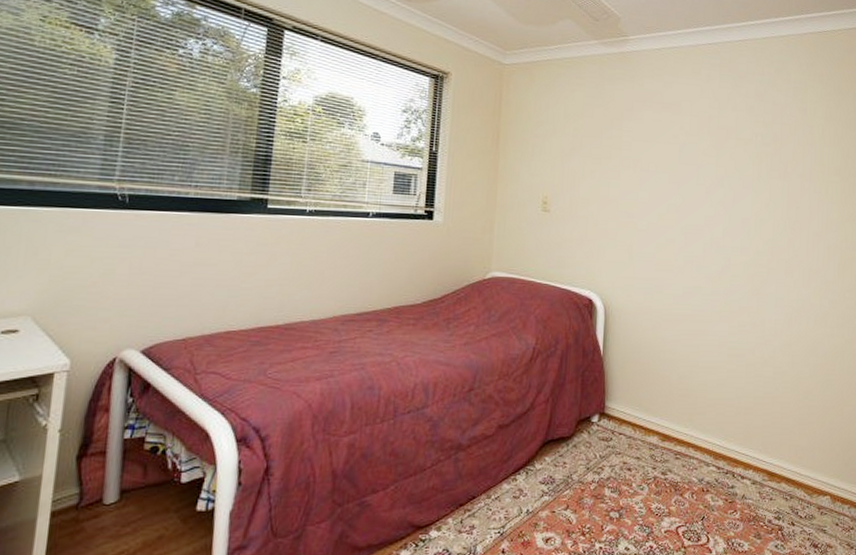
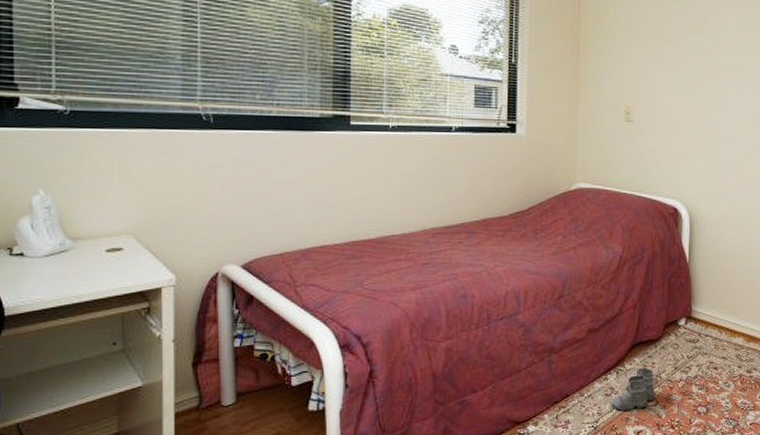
boots: none [520,466,567,520] -> present [612,366,656,415]

